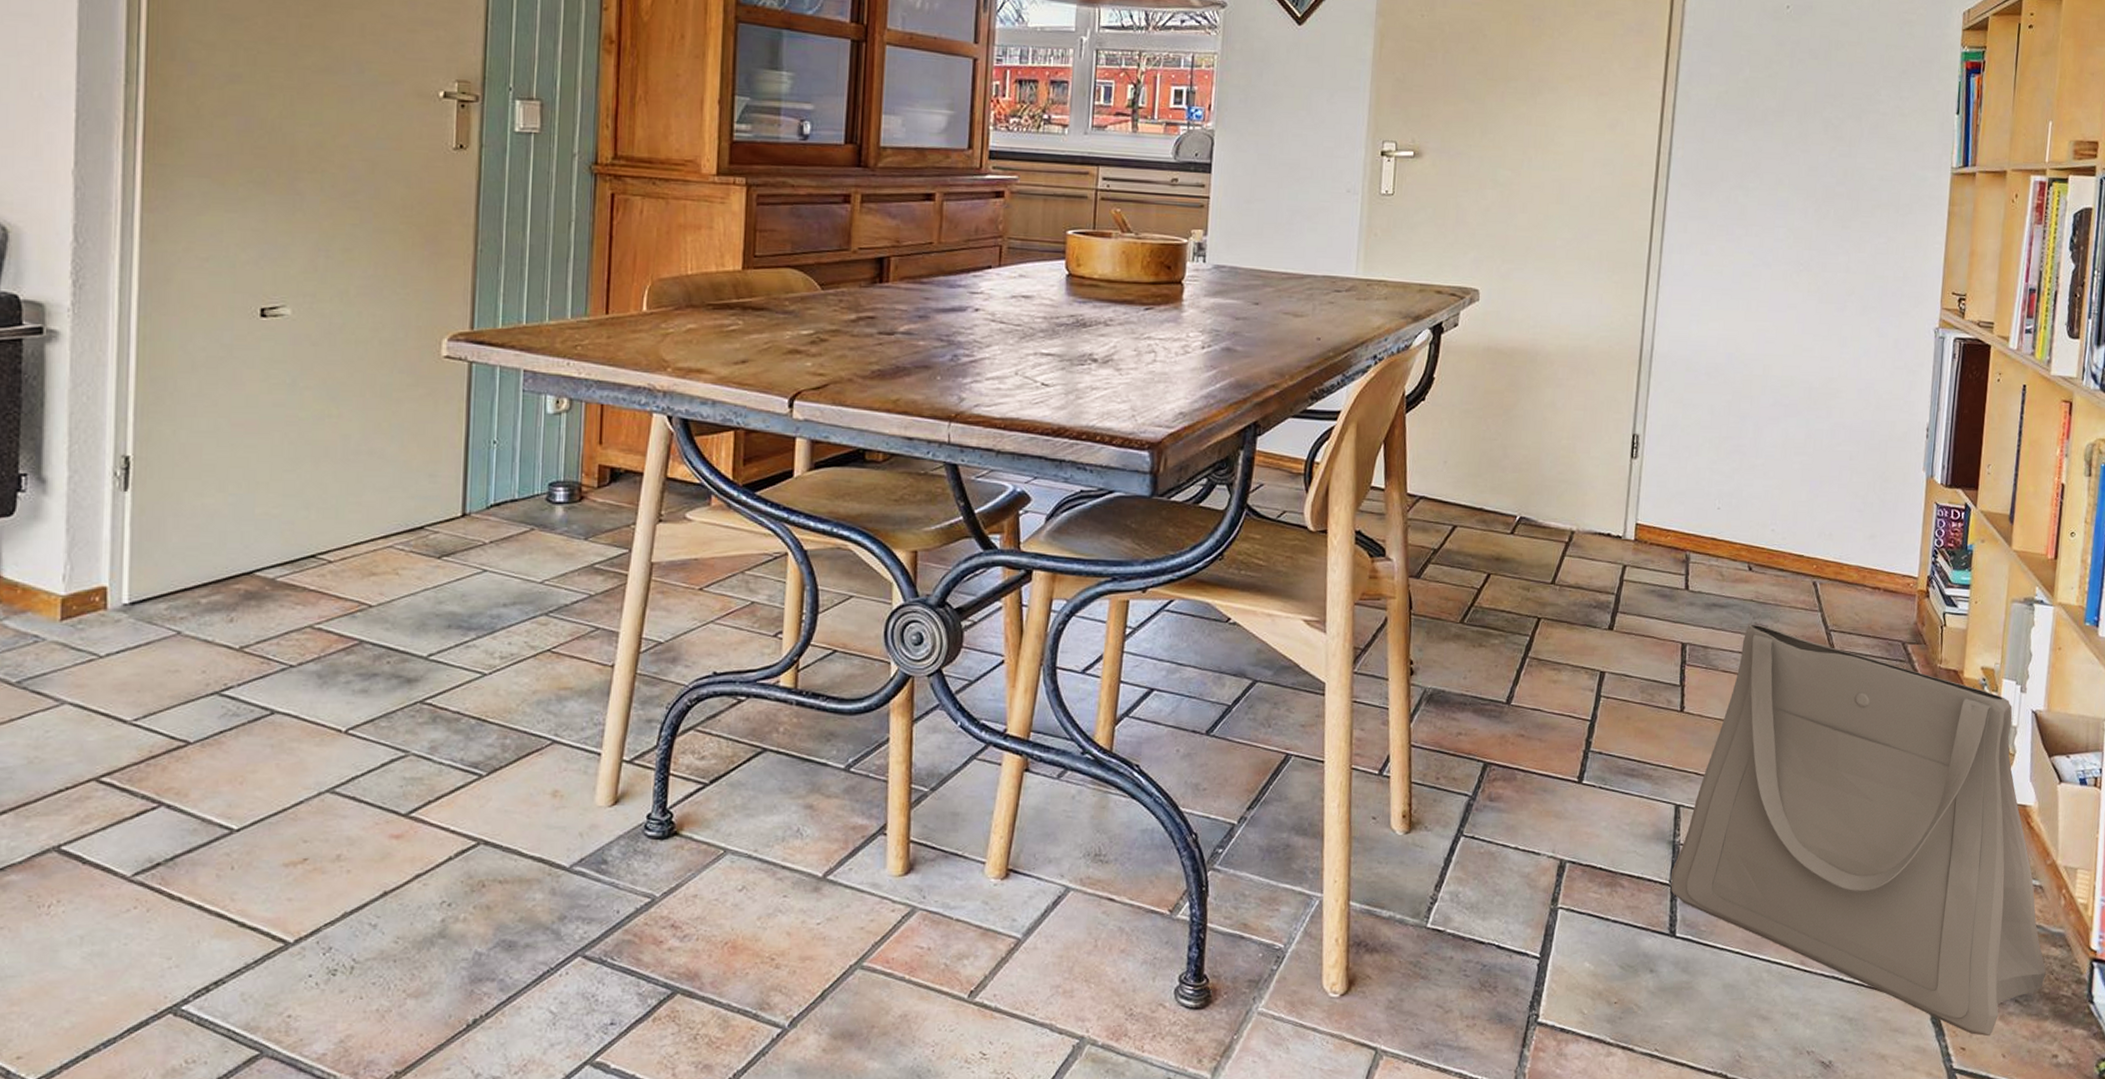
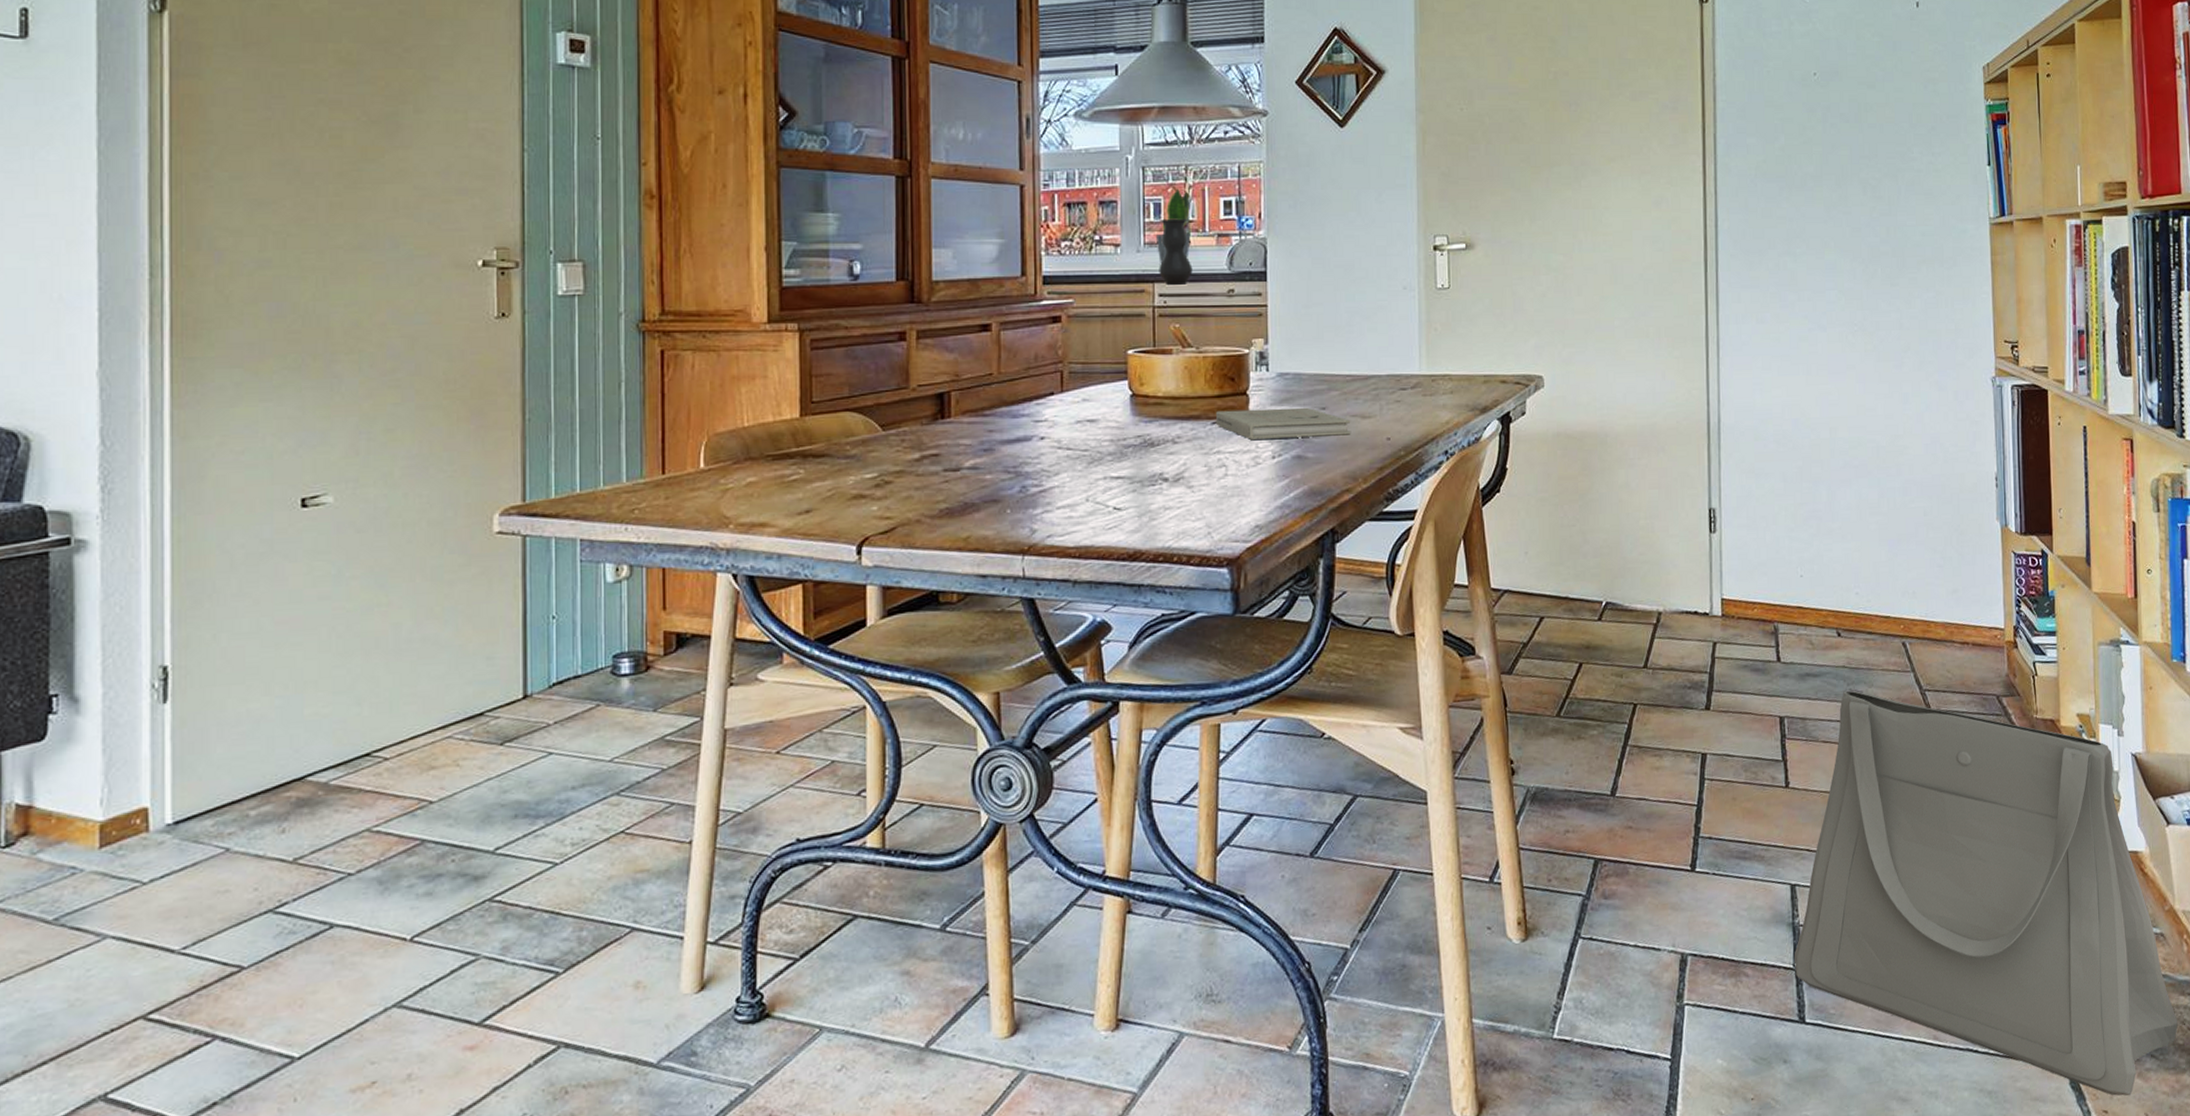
potted plant: none [1104,73,1140,147] -> present [1155,188,1191,263]
vase: none [1104,103,1138,170] -> present [1159,218,1193,285]
book: none [1149,297,1282,332] -> present [1216,407,1350,439]

